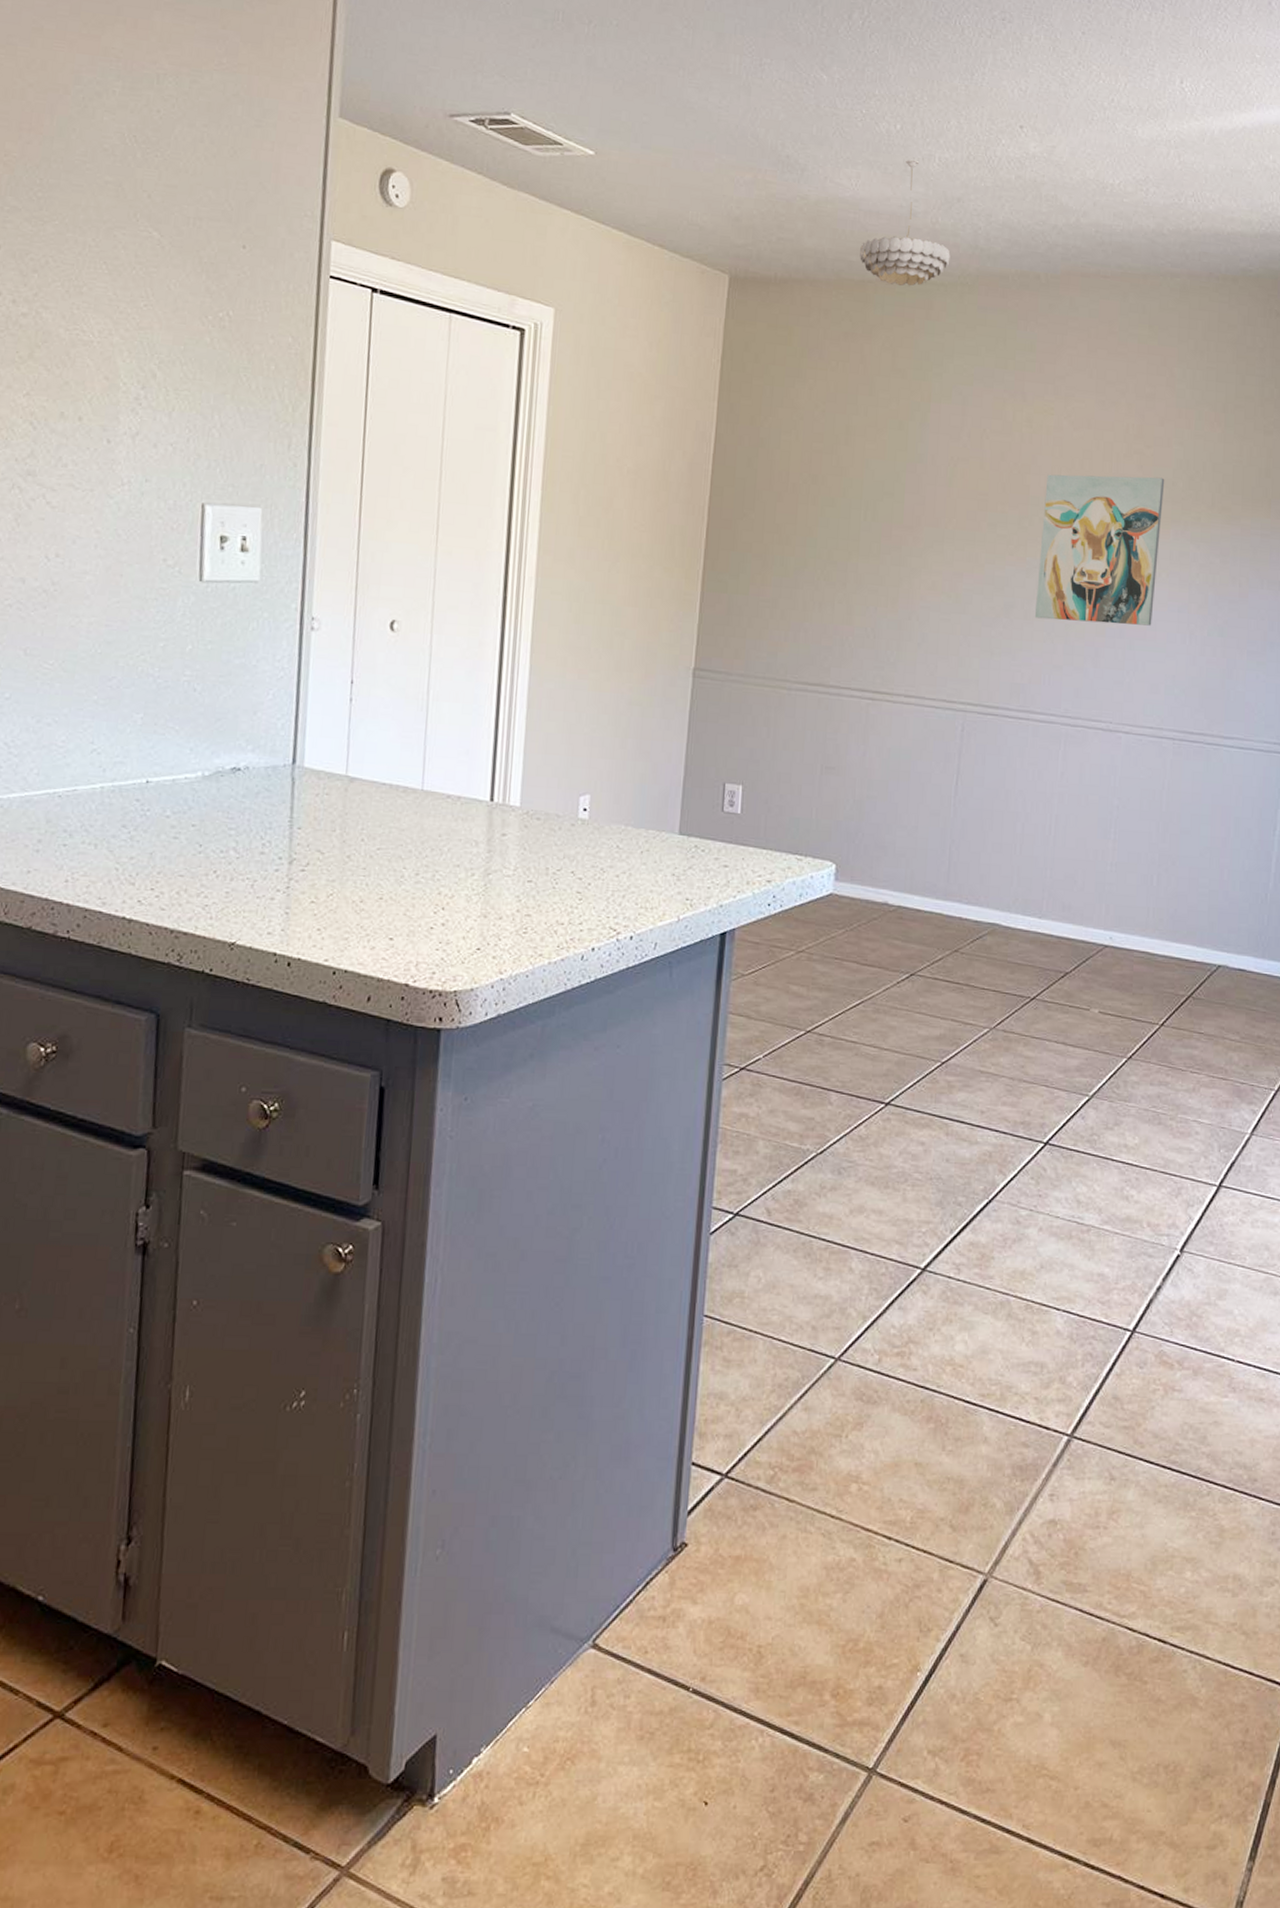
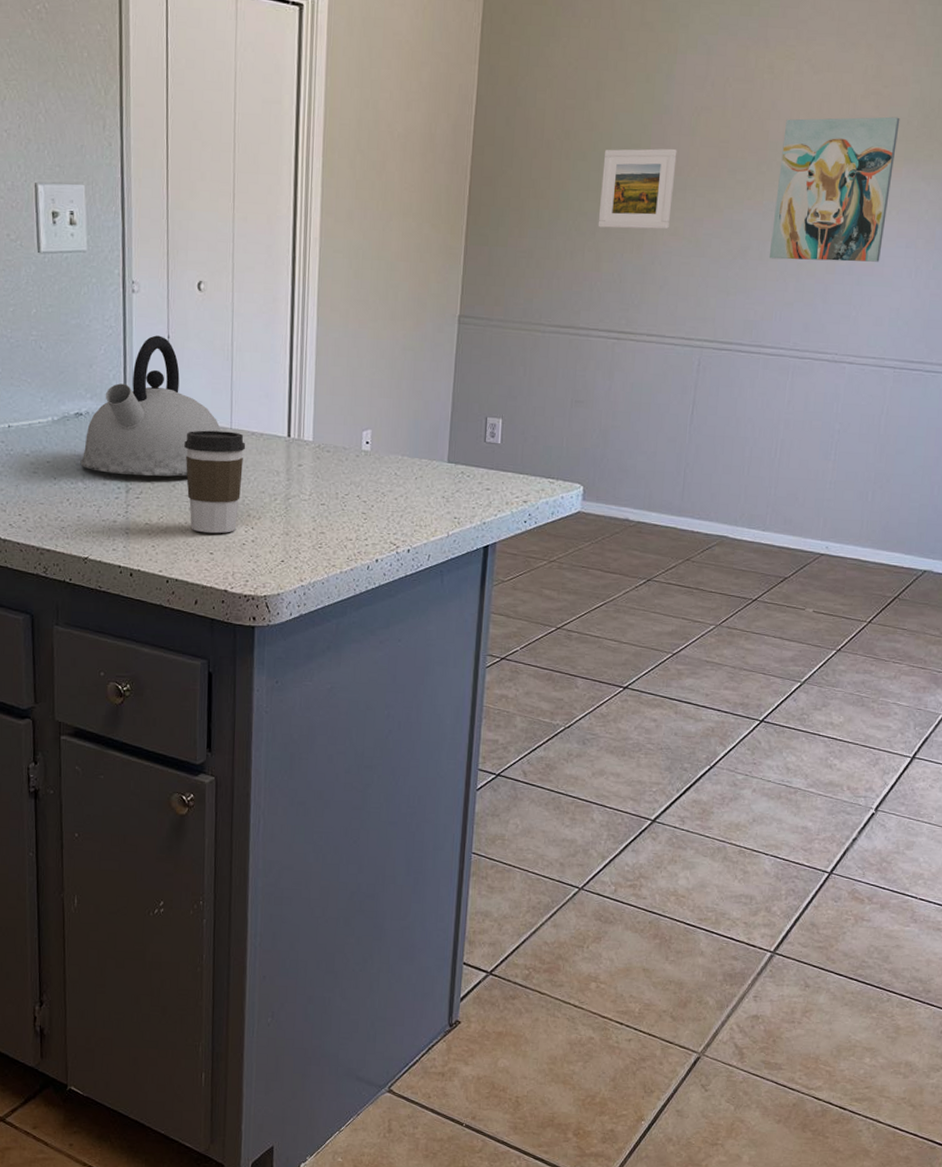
kettle: none [233,679,411,846] -> present [80,335,222,477]
coffee cup: none [364,791,439,915] -> present [184,430,246,534]
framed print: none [848,496,933,583] -> present [597,148,677,229]

